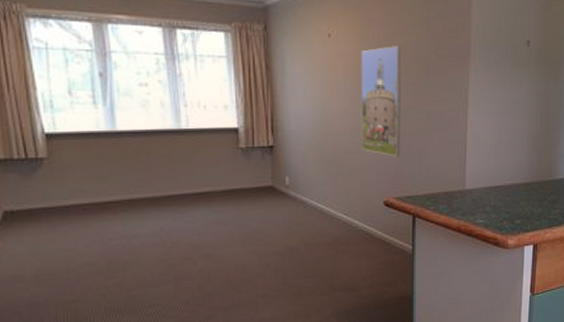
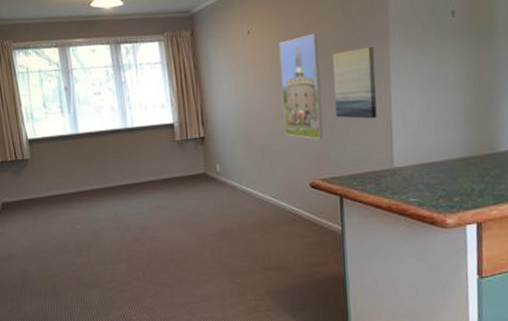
wall art: none [414,67,455,140] -> present [332,47,377,119]

